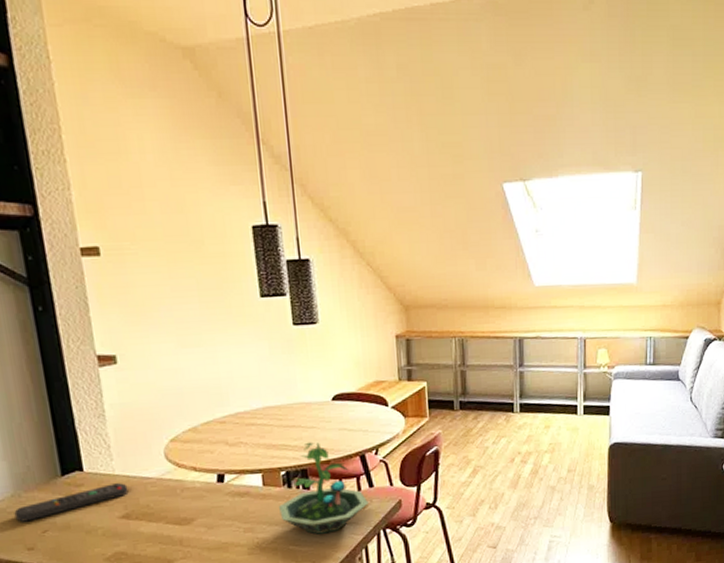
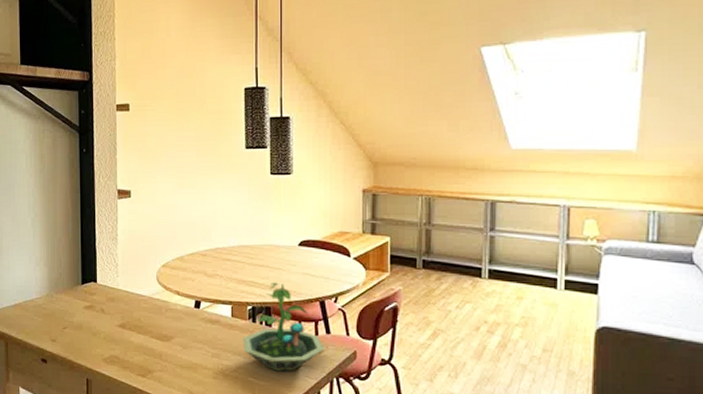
remote control: present [14,483,129,522] -> none [47,296,126,318]

